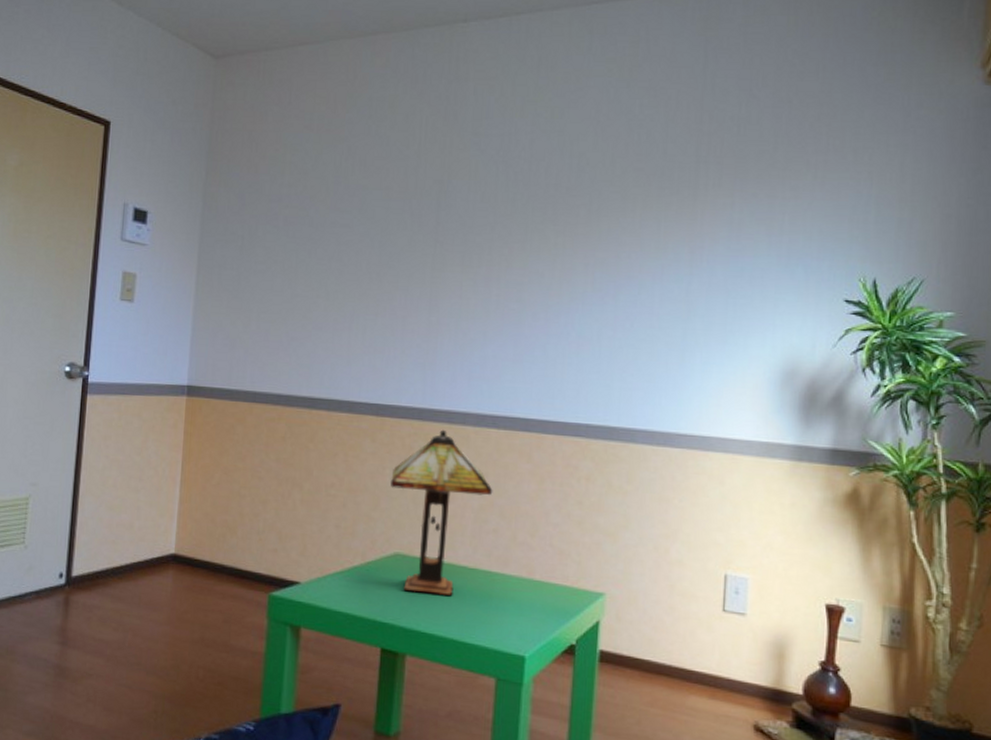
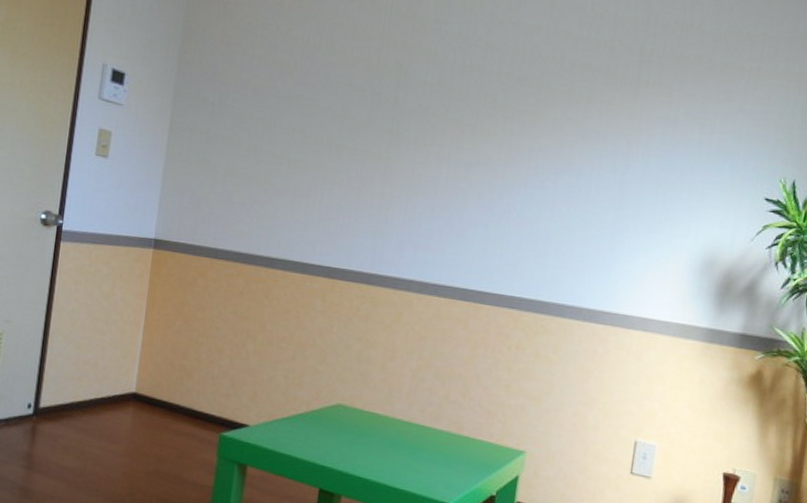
table lamp: present [391,429,493,596] -> none [337,294,431,446]

